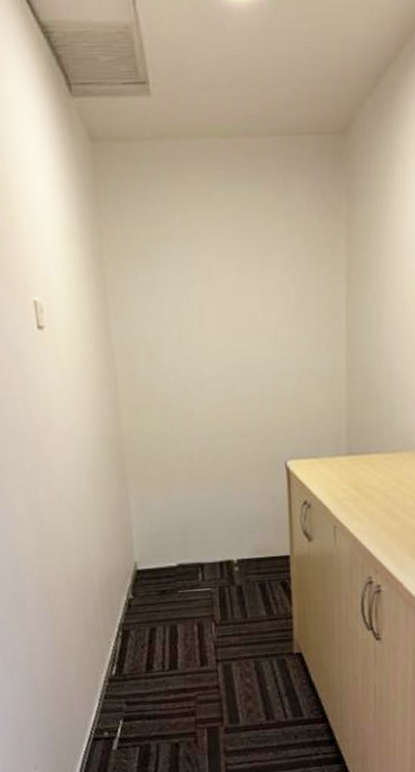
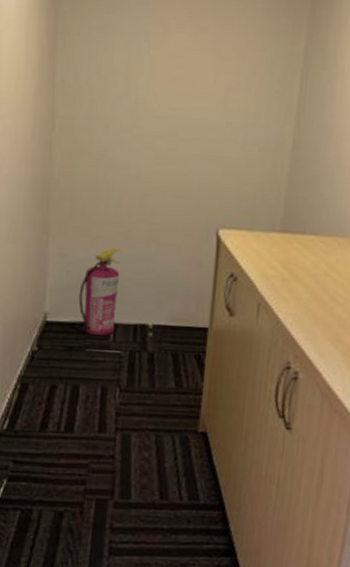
fire extinguisher: none [163,492,202,577] -> present [78,248,122,335]

